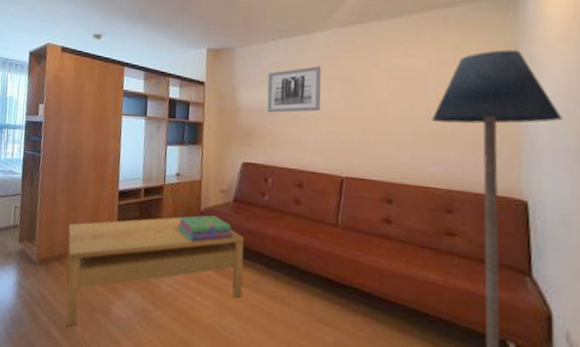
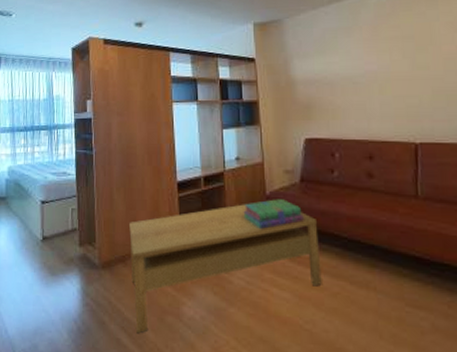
wall art: present [266,66,322,113] -> none [321,28,382,84]

